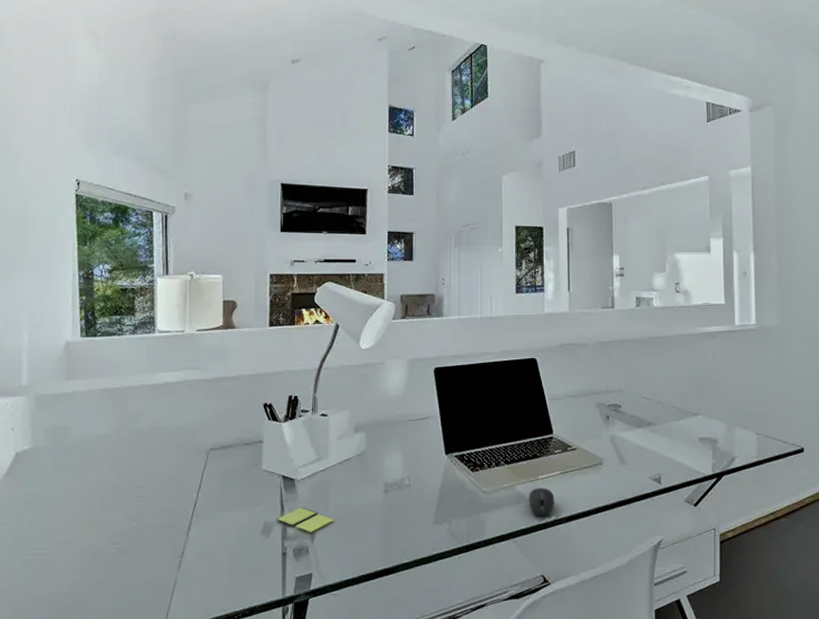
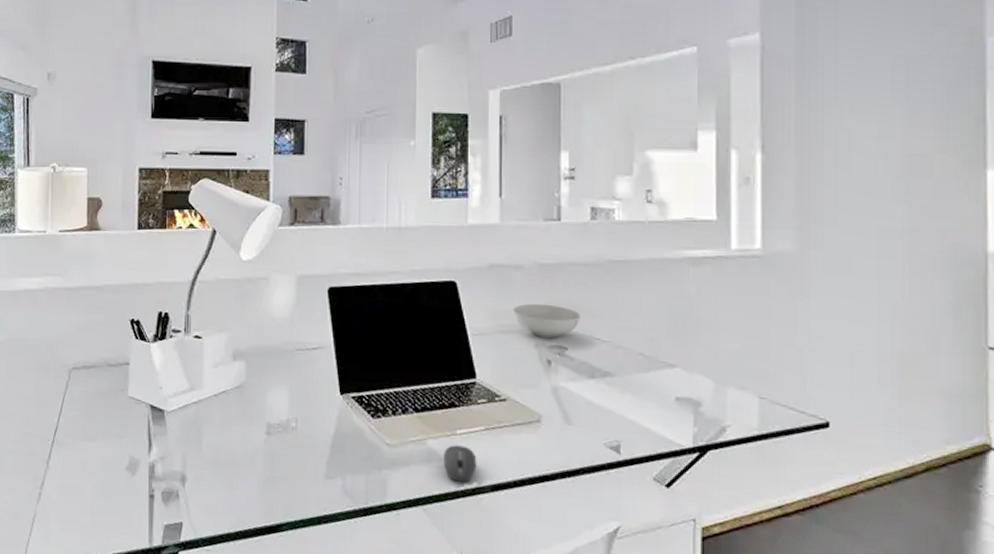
sticky notes: present [276,507,335,532] -> none [143,443,209,474]
bowl: none [580,372,630,398] -> present [513,303,581,338]

